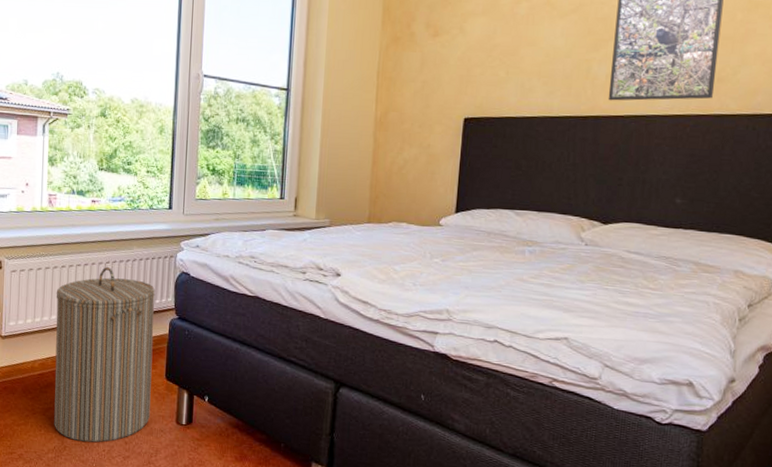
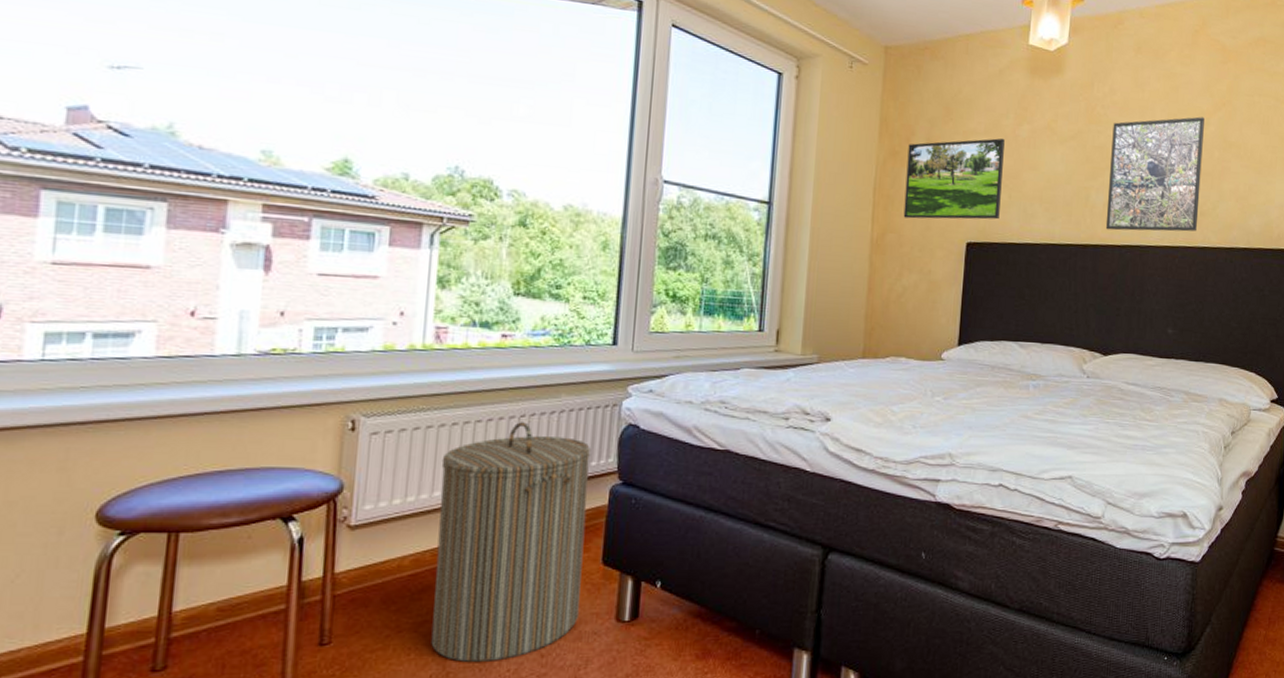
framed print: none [404,17,503,98] -> present [903,138,1005,220]

